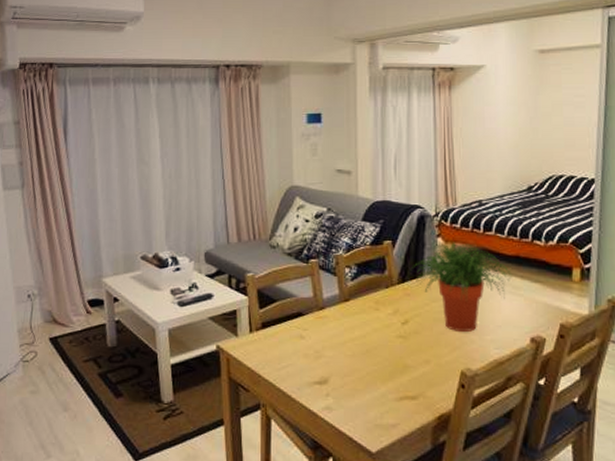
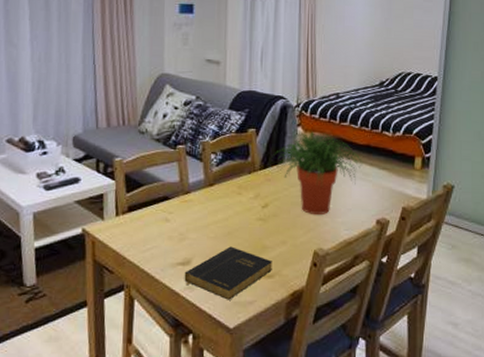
book: none [322,365,415,422] -> present [184,246,272,300]

